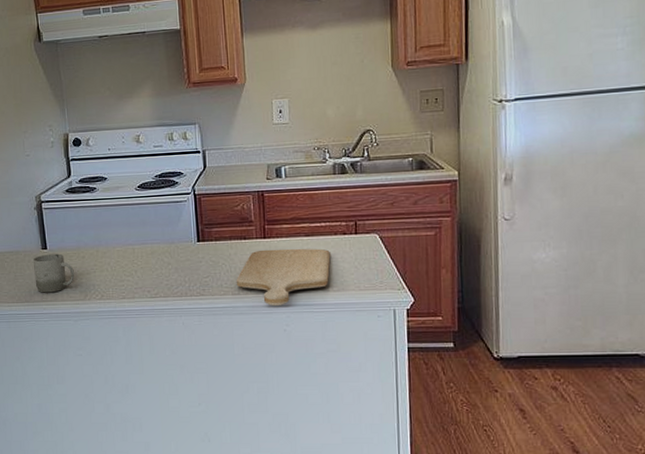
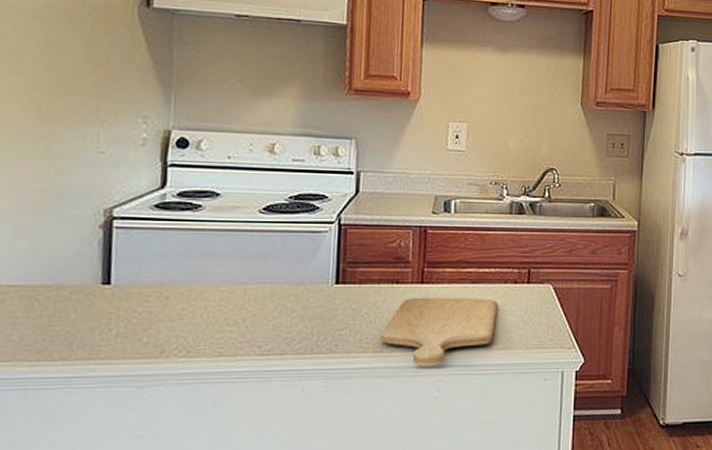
cup: present [33,253,75,293] -> none [81,291,151,347]

